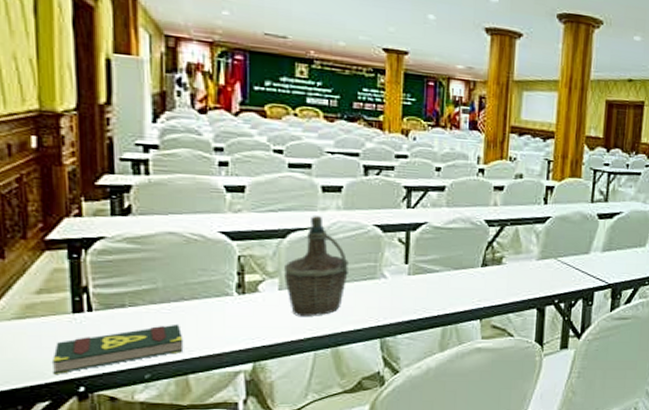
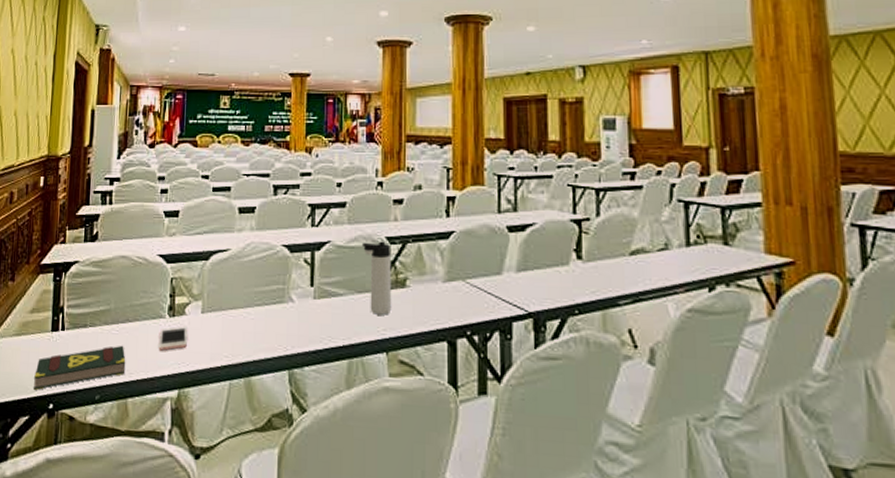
cell phone: none [225,303,262,327] -> present [158,326,187,351]
bottle: present [285,216,350,317] -> none [206,237,261,343]
thermos bottle: none [460,223,490,288] -> present [361,241,392,315]

